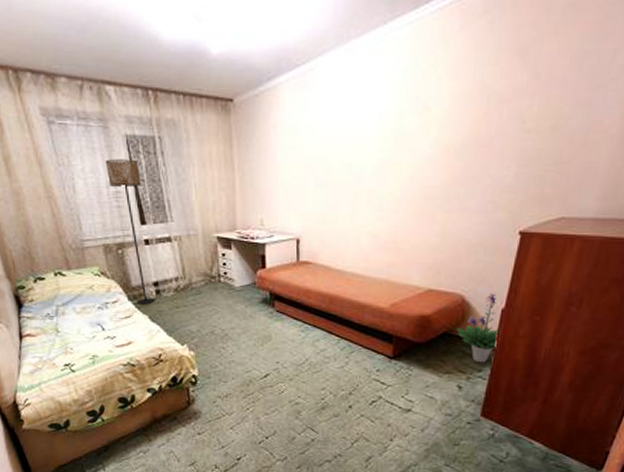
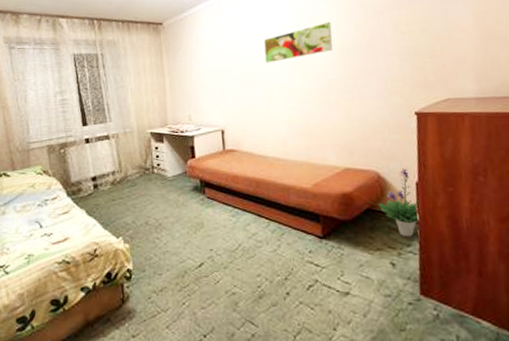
floor lamp: present [105,159,155,305] -> none [54,72,92,200]
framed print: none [355,109,442,161] -> present [264,21,333,63]

